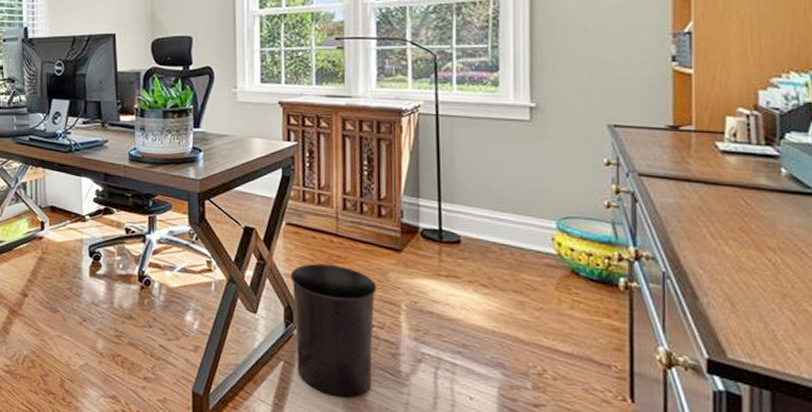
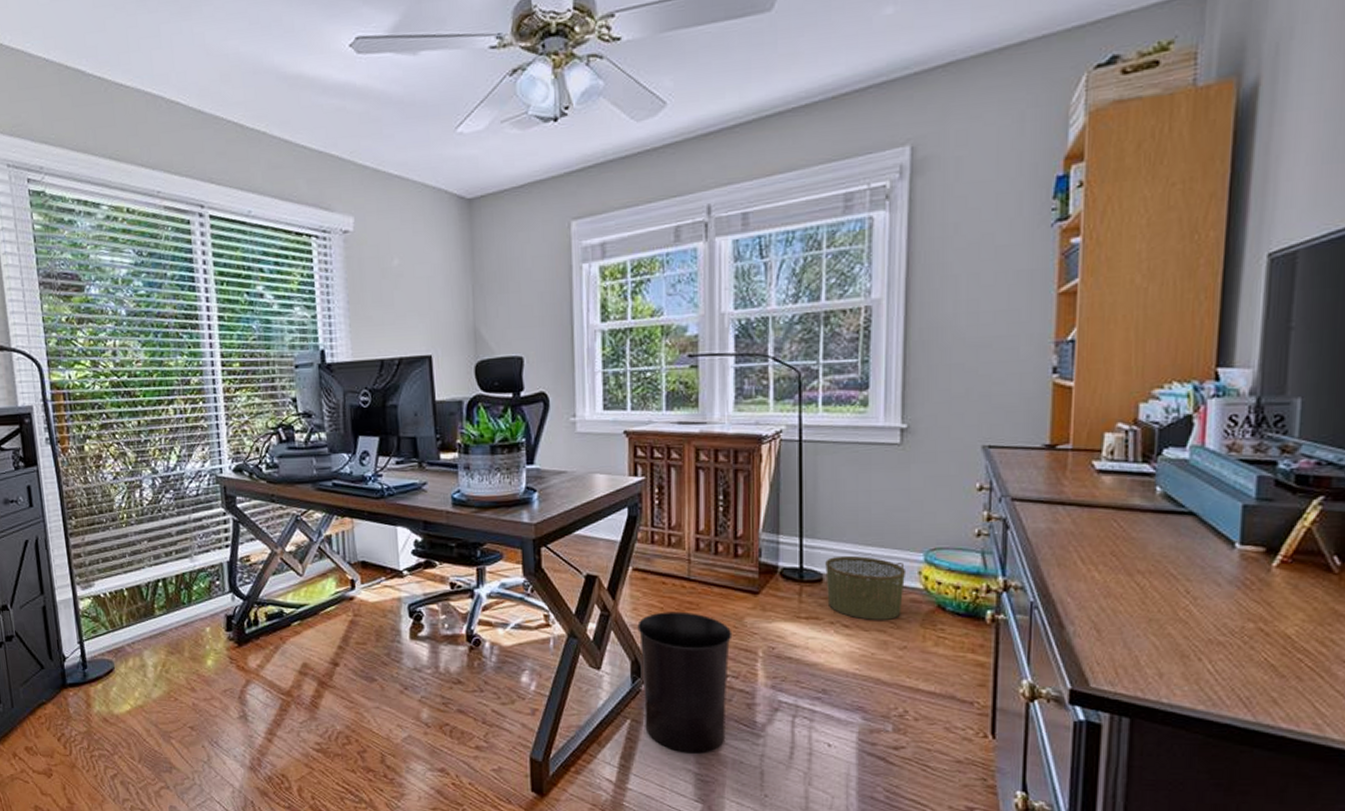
basket: none [463,220,540,282] -> present [825,555,907,620]

